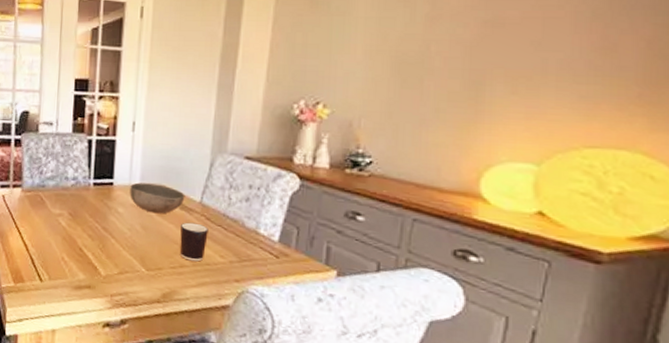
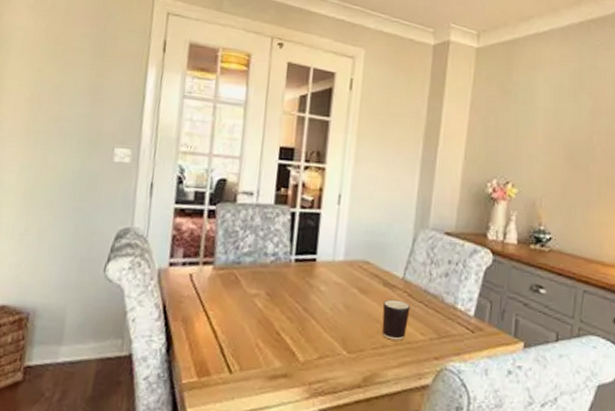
bowl: present [130,182,185,214] -> none [333,258,389,292]

